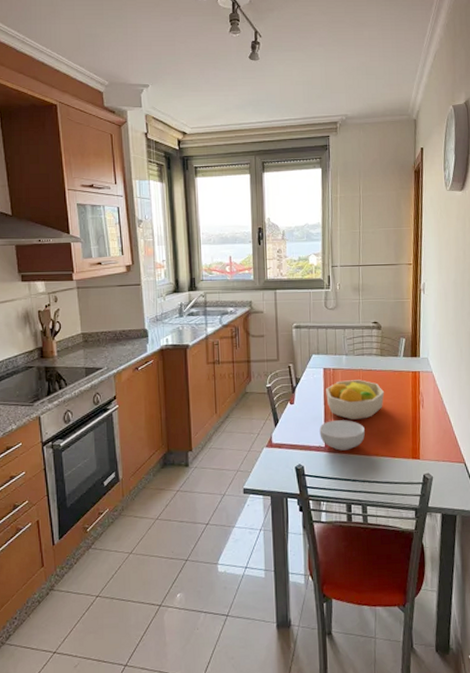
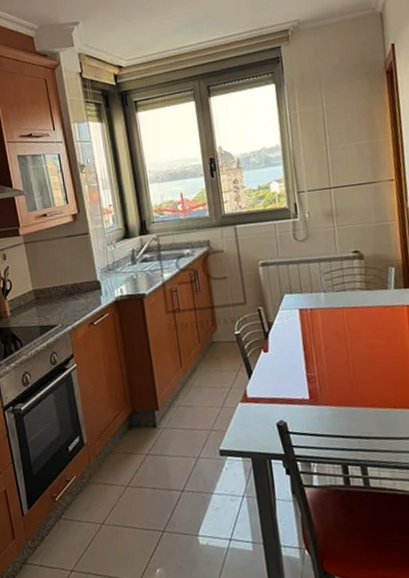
cereal bowl: present [319,420,365,451] -> none [300,367,357,403]
fruit bowl: present [326,380,385,420] -> none [304,319,376,367]

